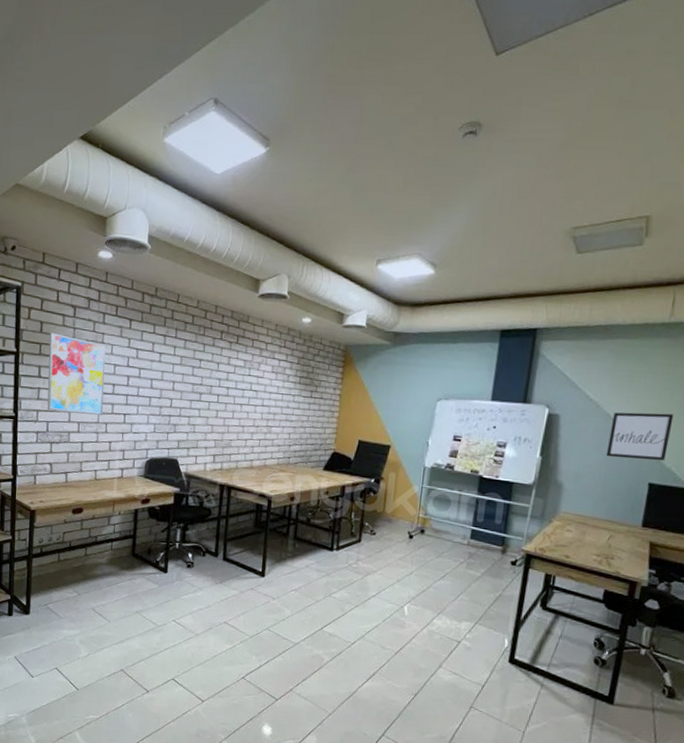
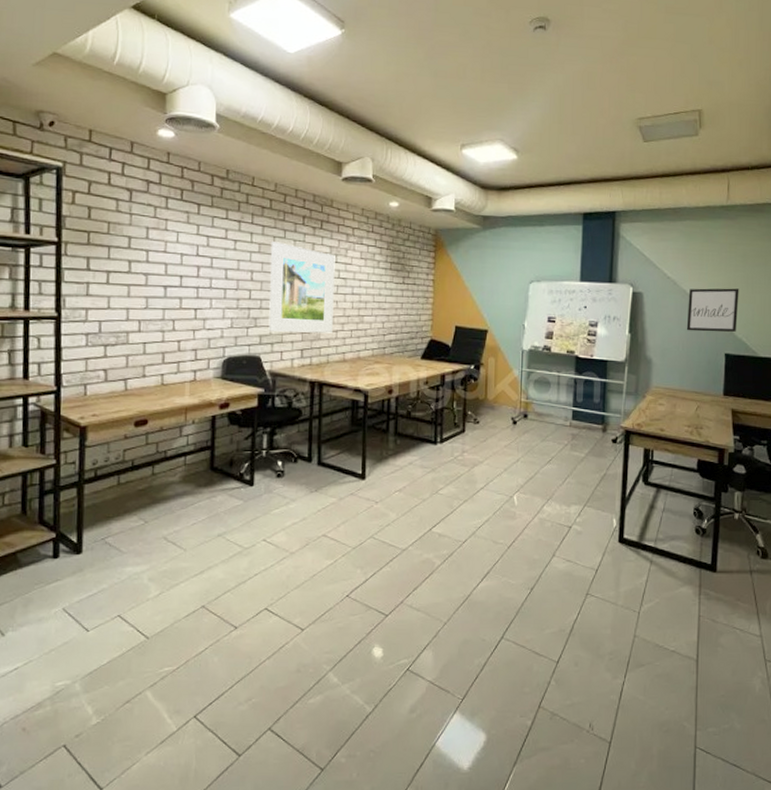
wall art: present [47,333,106,416] -> none [98,219,171,312]
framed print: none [186,355,249,442] -> present [268,241,335,333]

